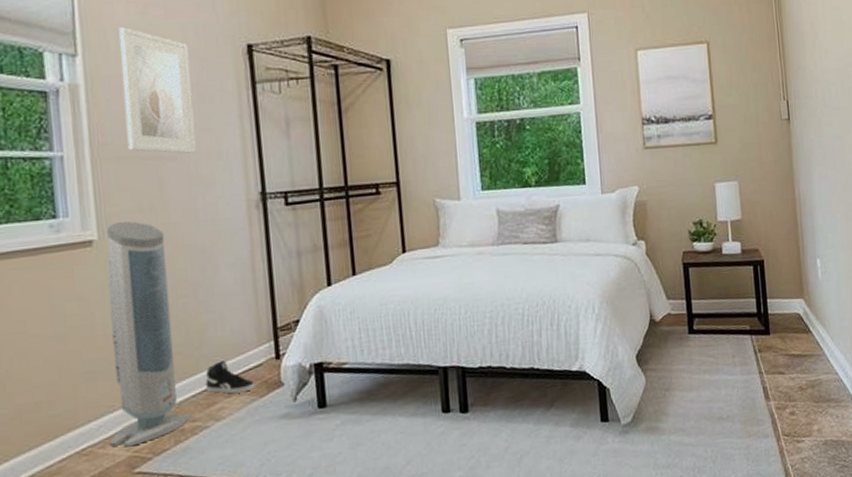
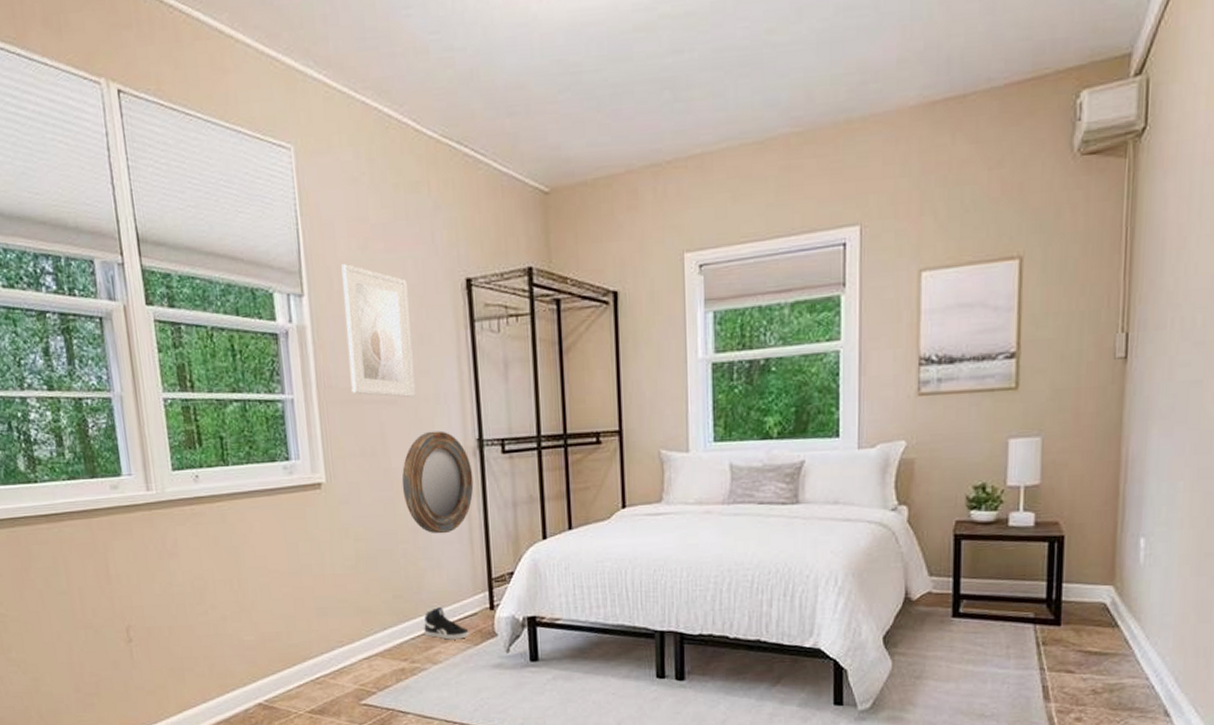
air purifier: present [105,221,191,447] -> none [333,465,410,680]
home mirror: none [181,185,257,287] -> present [401,430,474,534]

